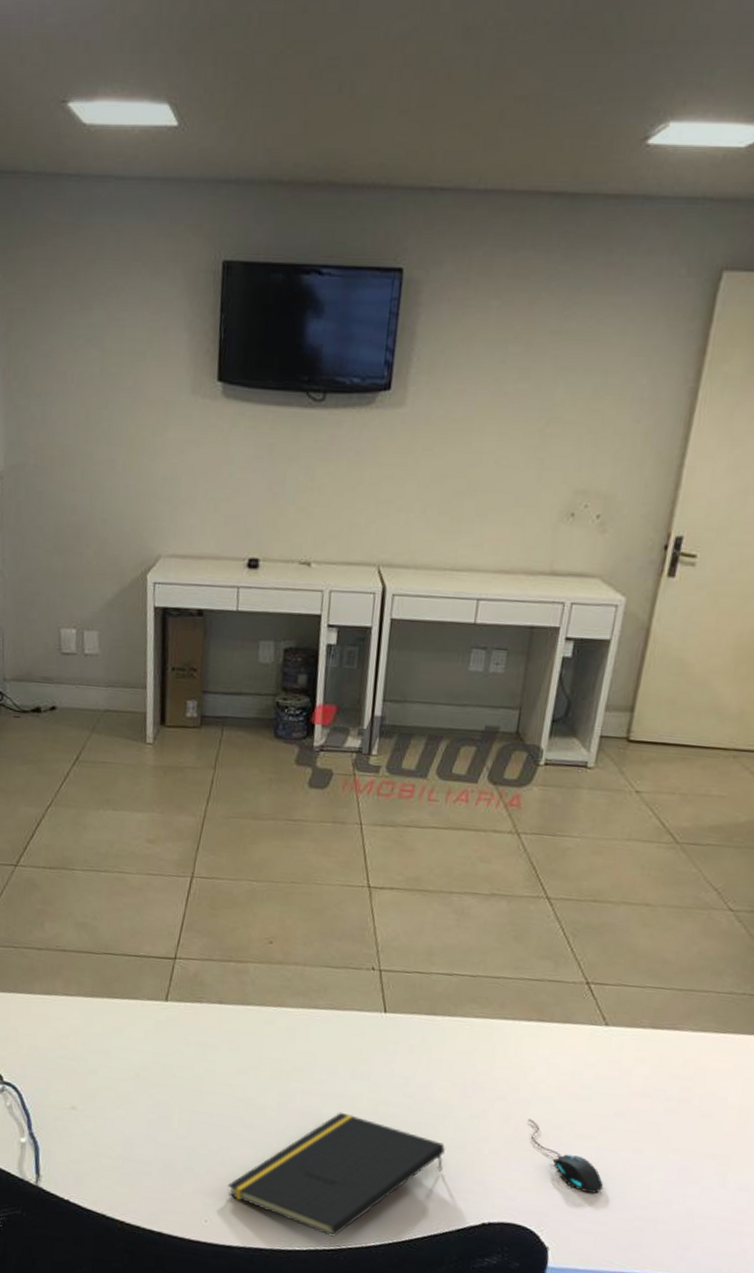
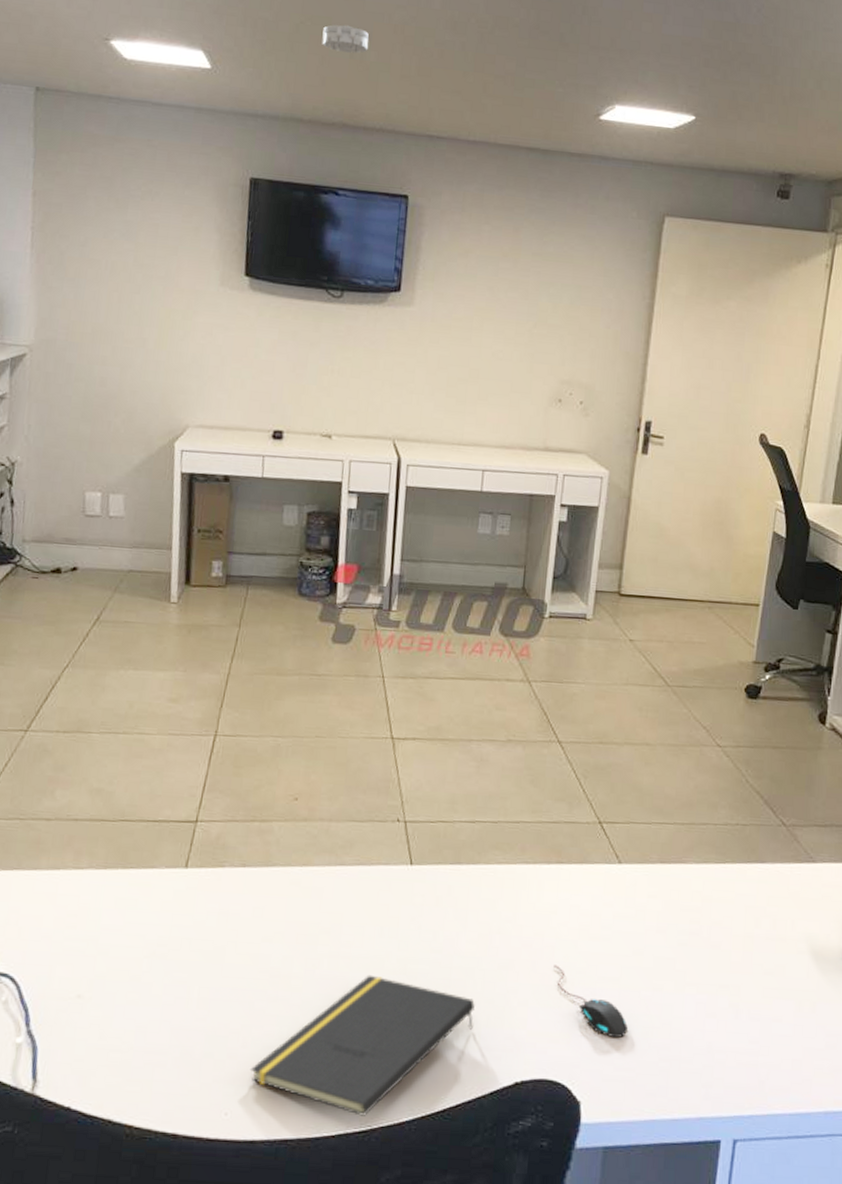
smoke detector: none [305,49,361,86] -> present [322,25,369,54]

